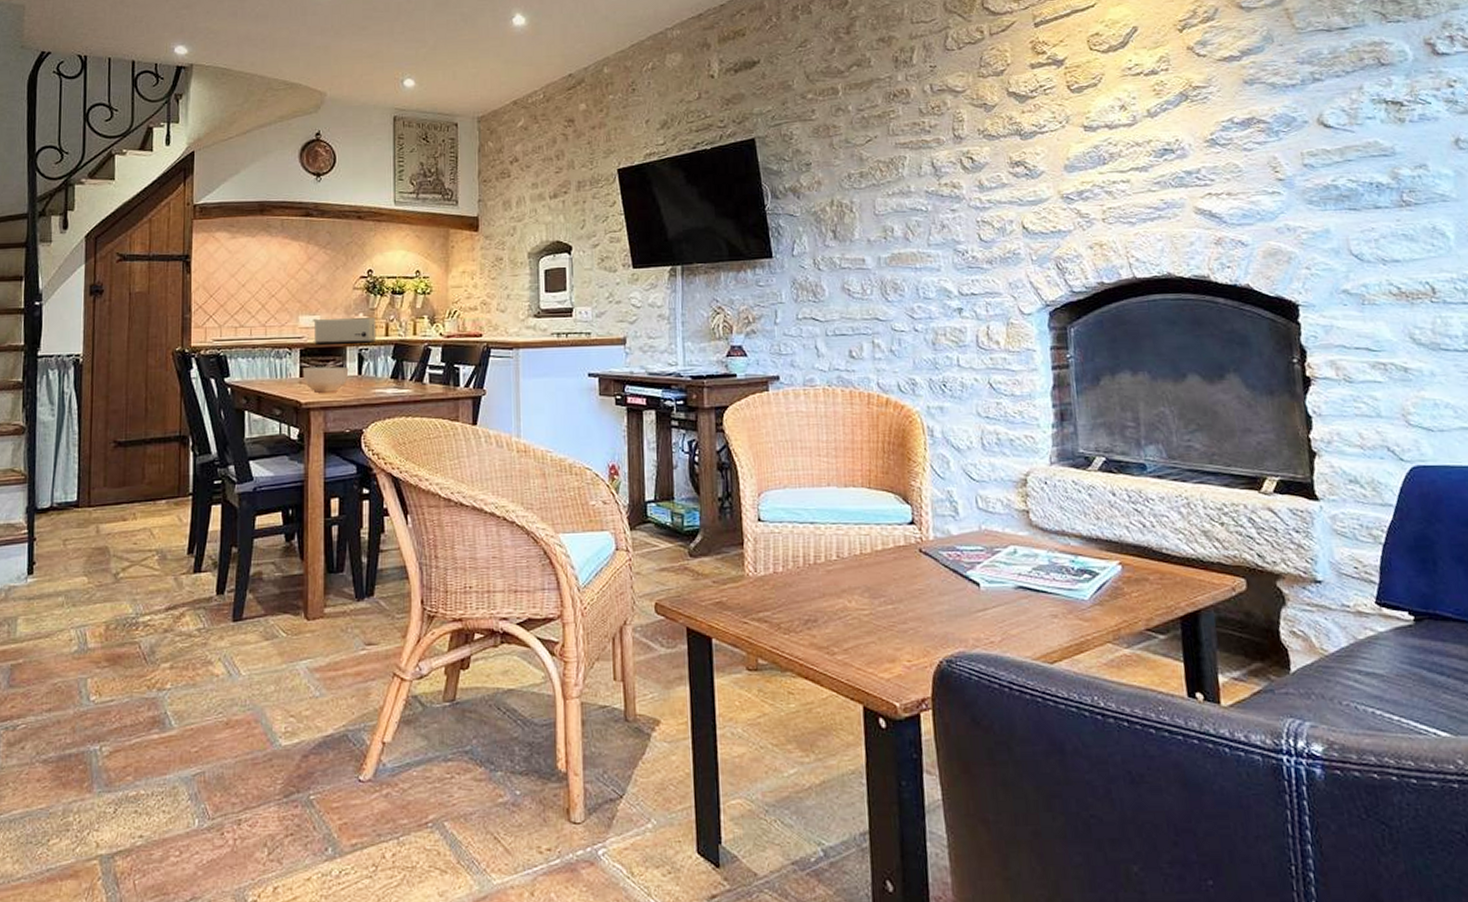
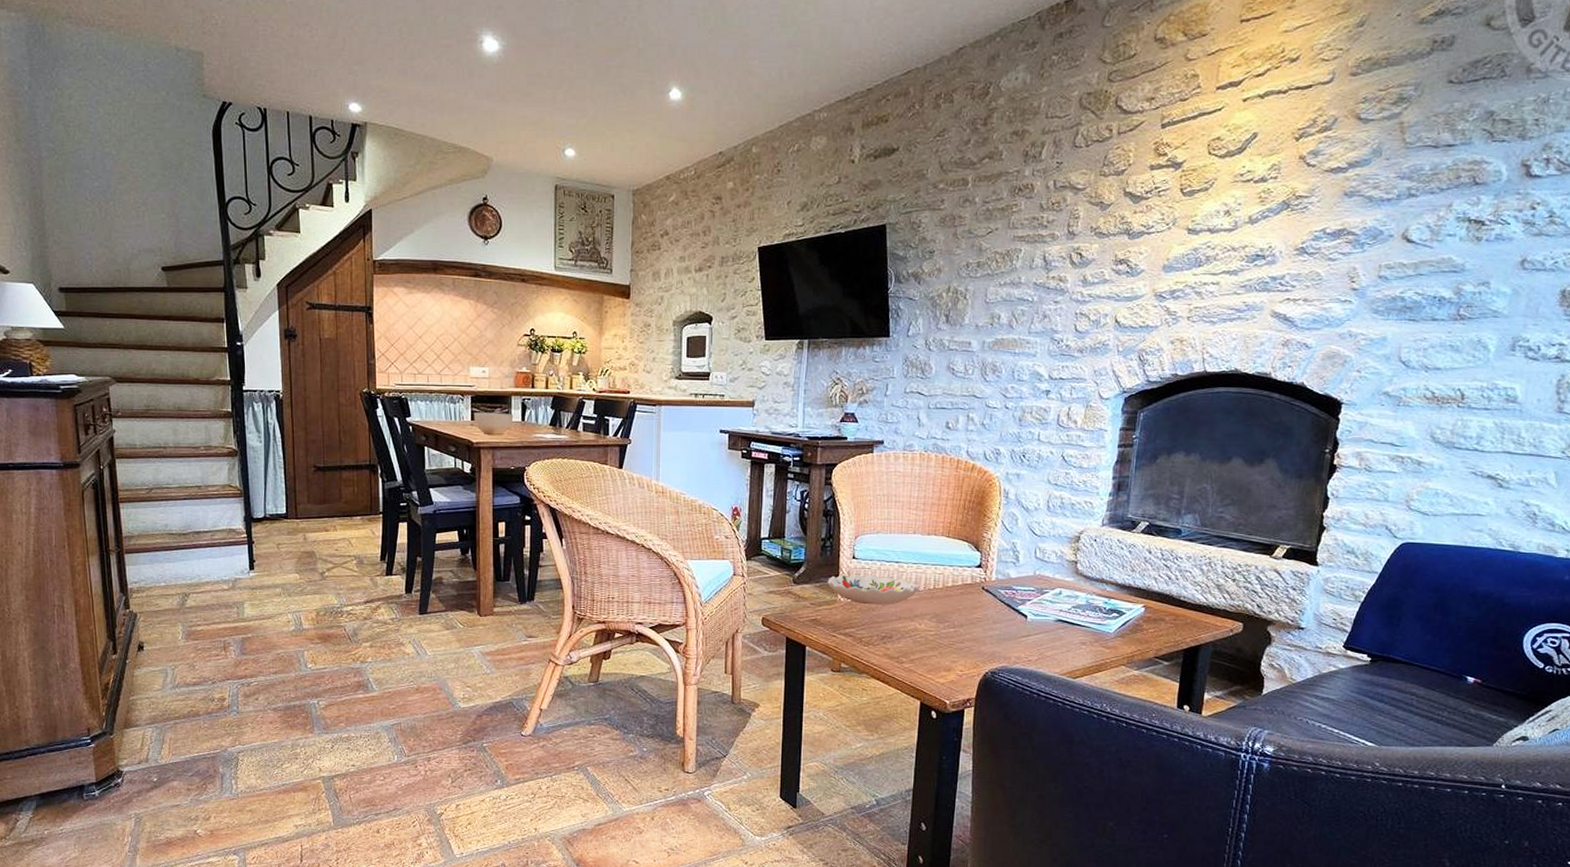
toaster: present [314,318,376,345] -> none [484,371,538,395]
decorative bowl: none [731,540,844,580] -> present [828,574,920,605]

